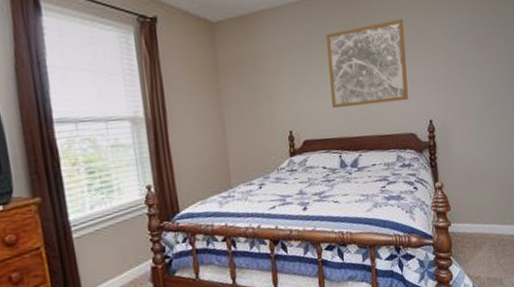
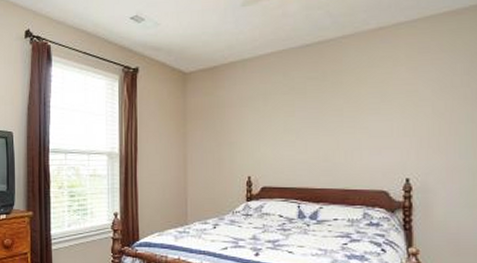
wall art: present [326,19,408,108] -> none [293,71,382,157]

